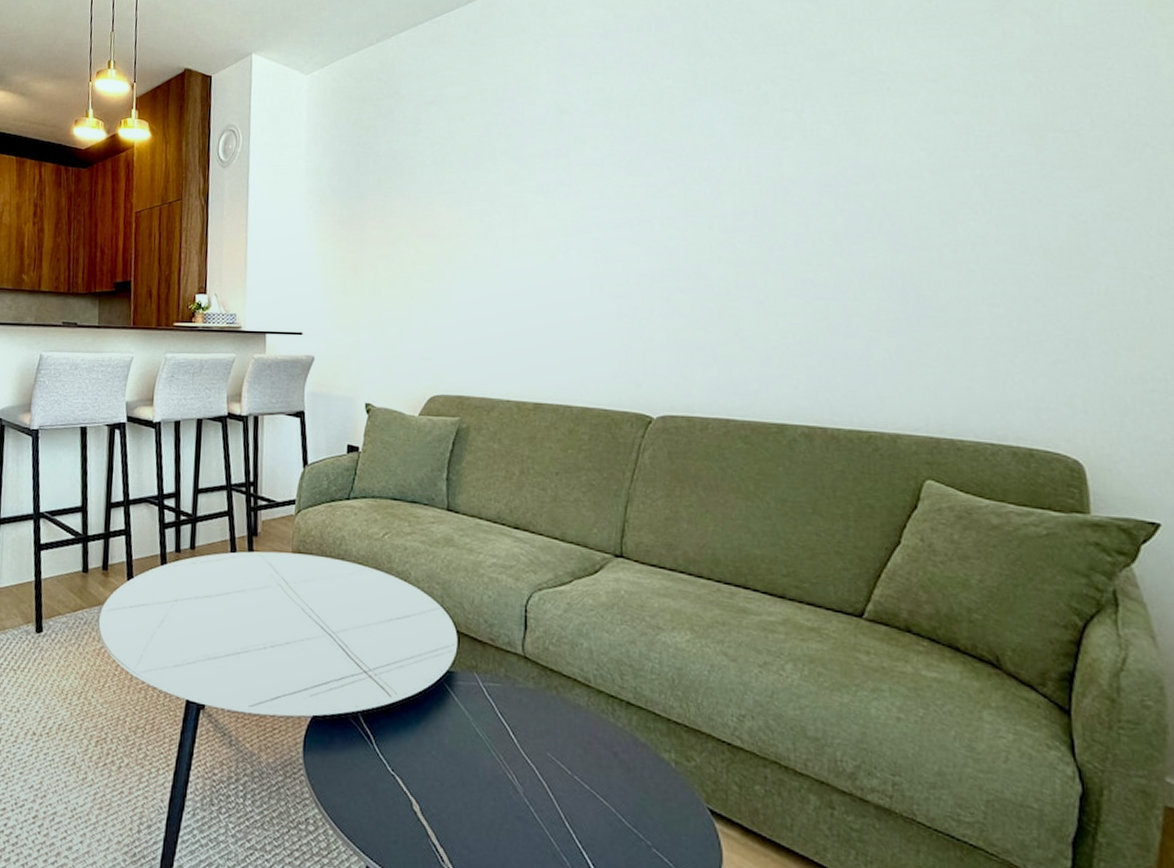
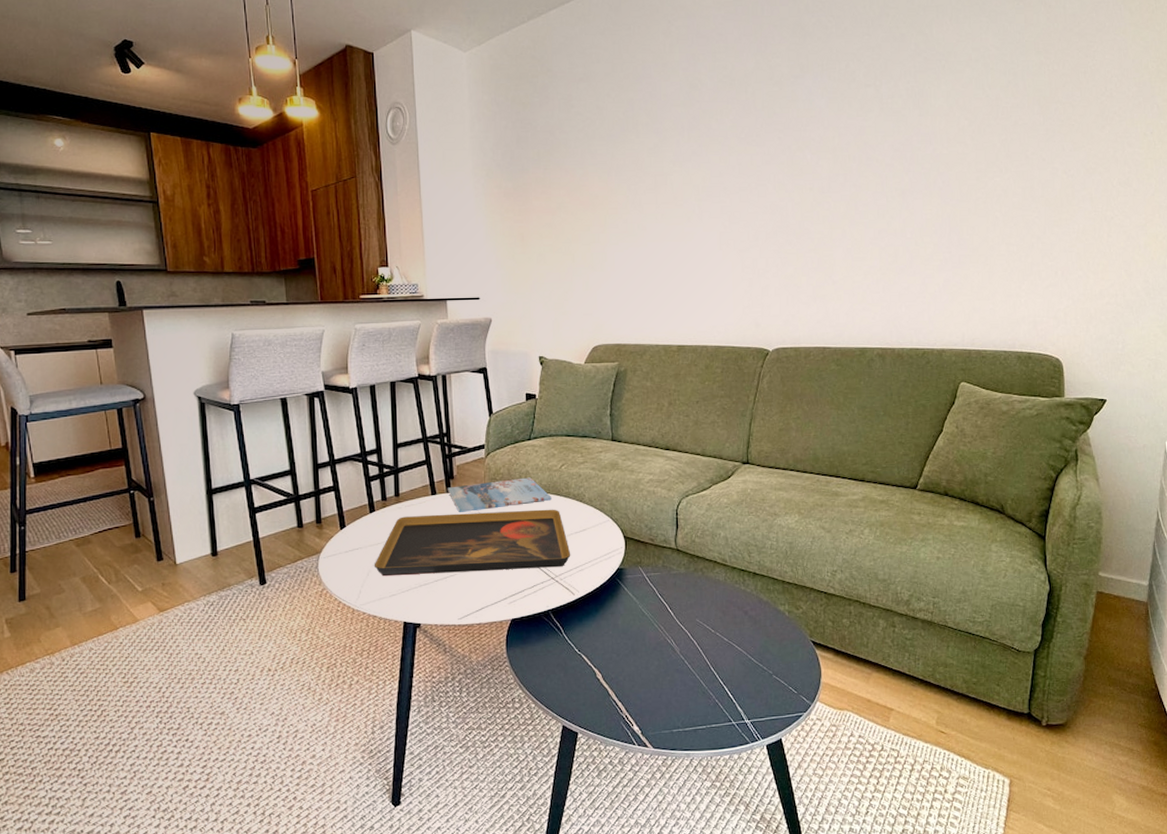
decorative tray: none [159,573,390,659] -> present [374,509,571,576]
magazine: none [249,543,370,577] -> present [447,477,552,512]

